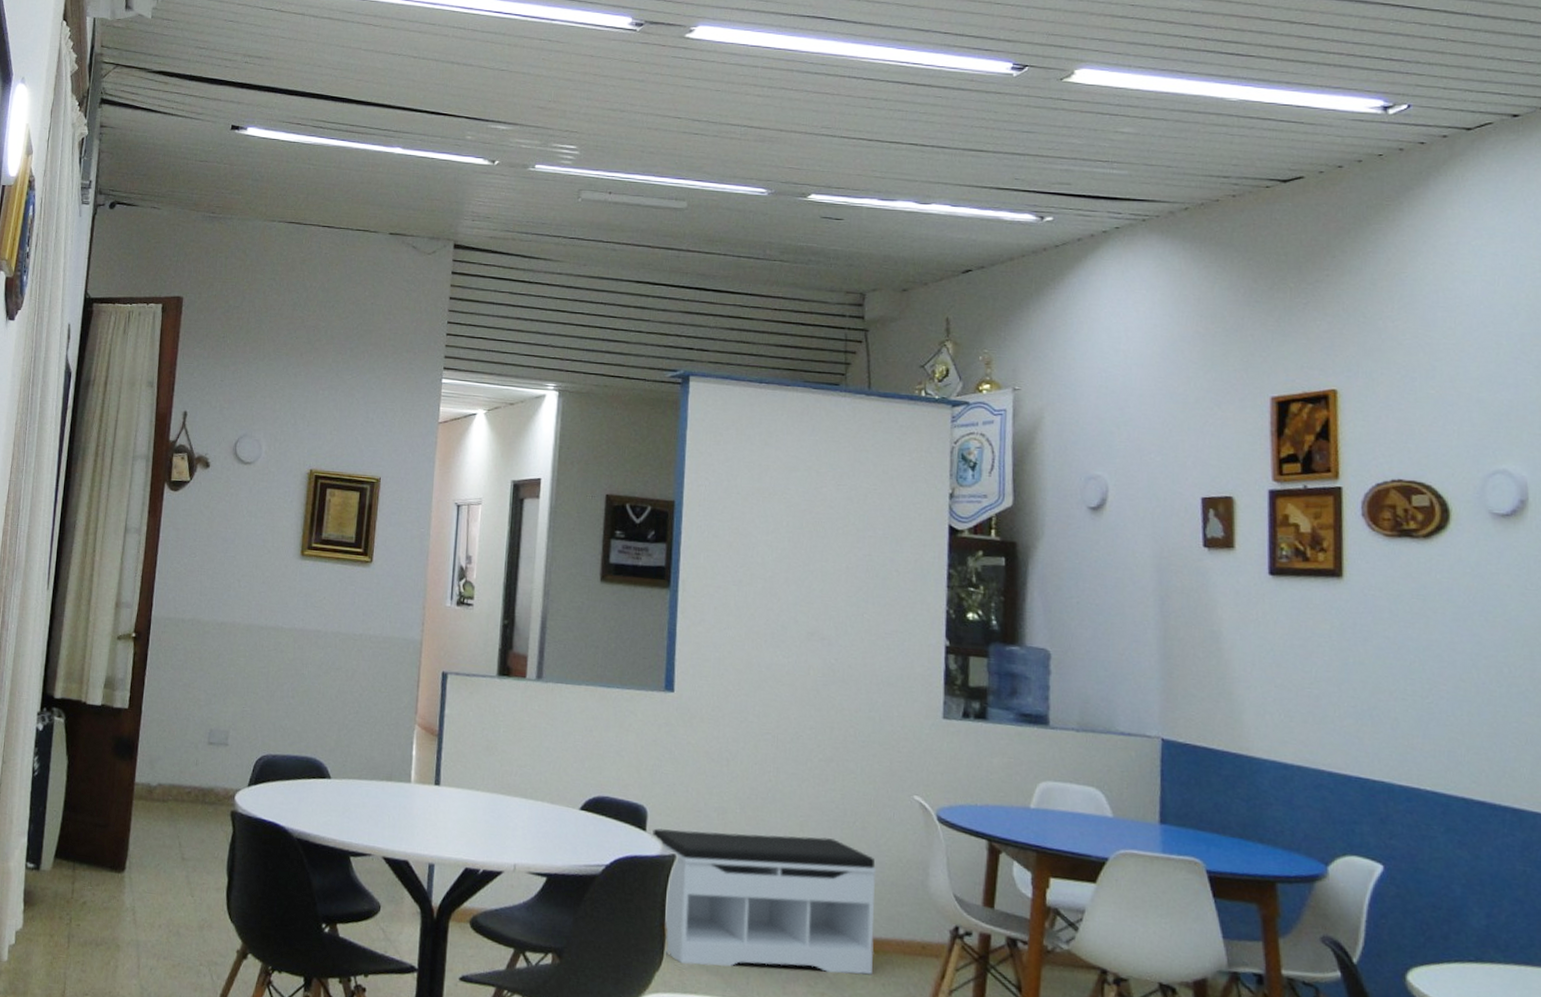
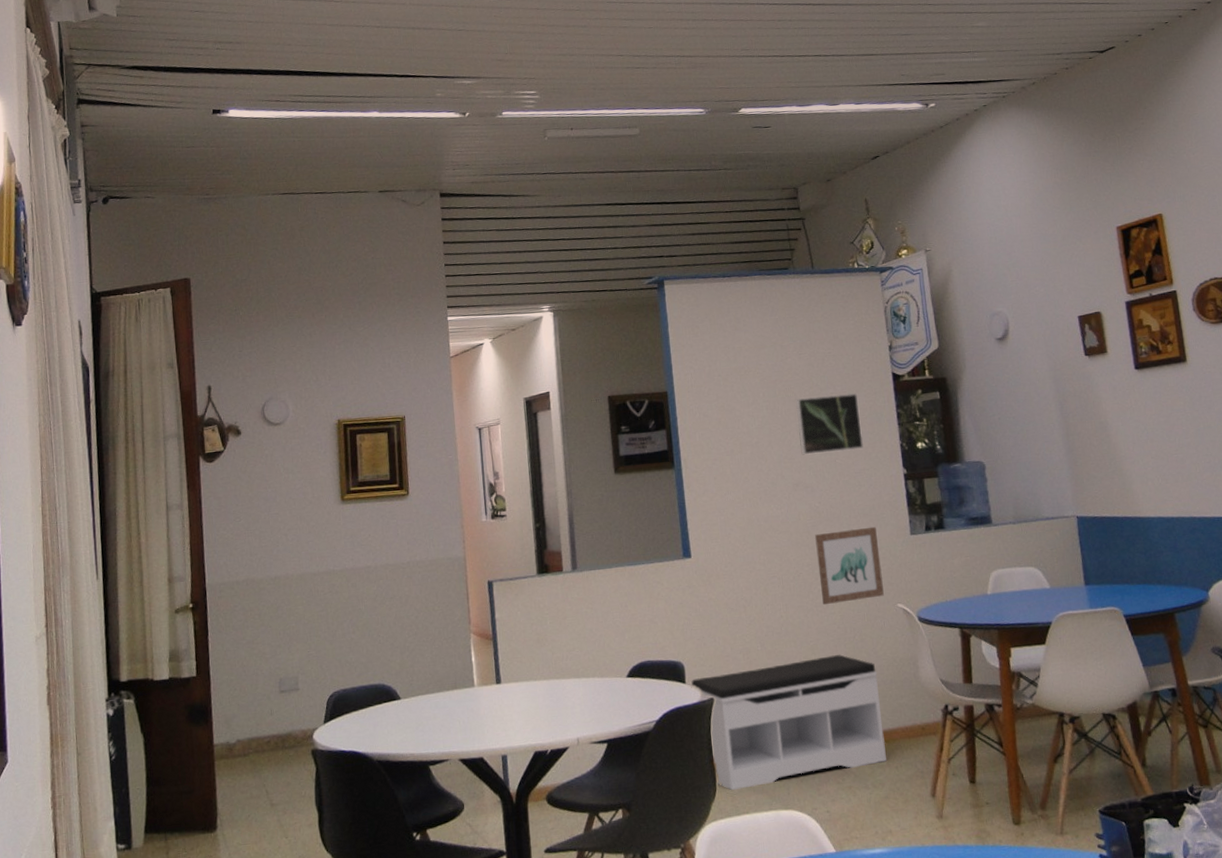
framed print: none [822,536,902,607] -> present [796,392,864,455]
wall art: none [822,695,901,783] -> present [815,526,884,605]

